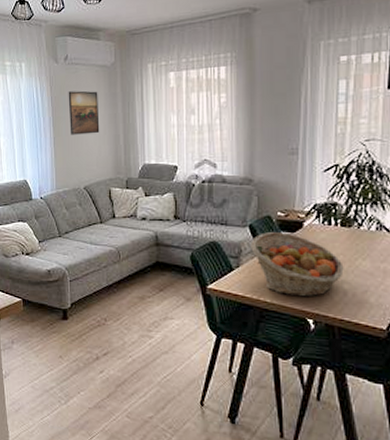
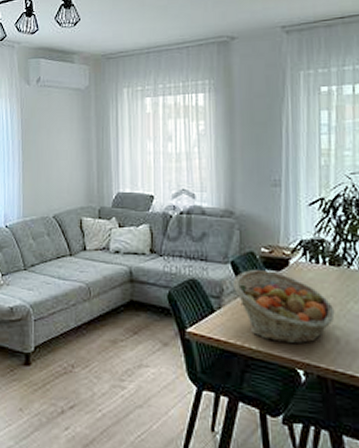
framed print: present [68,90,100,135] -> none [39,114,72,160]

